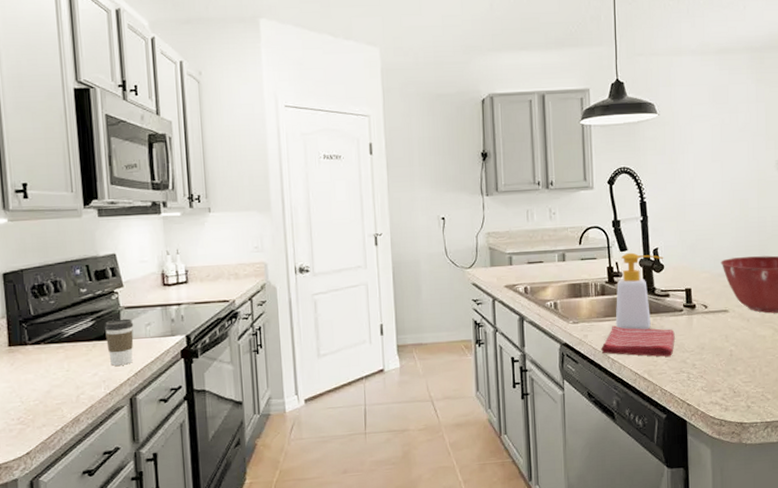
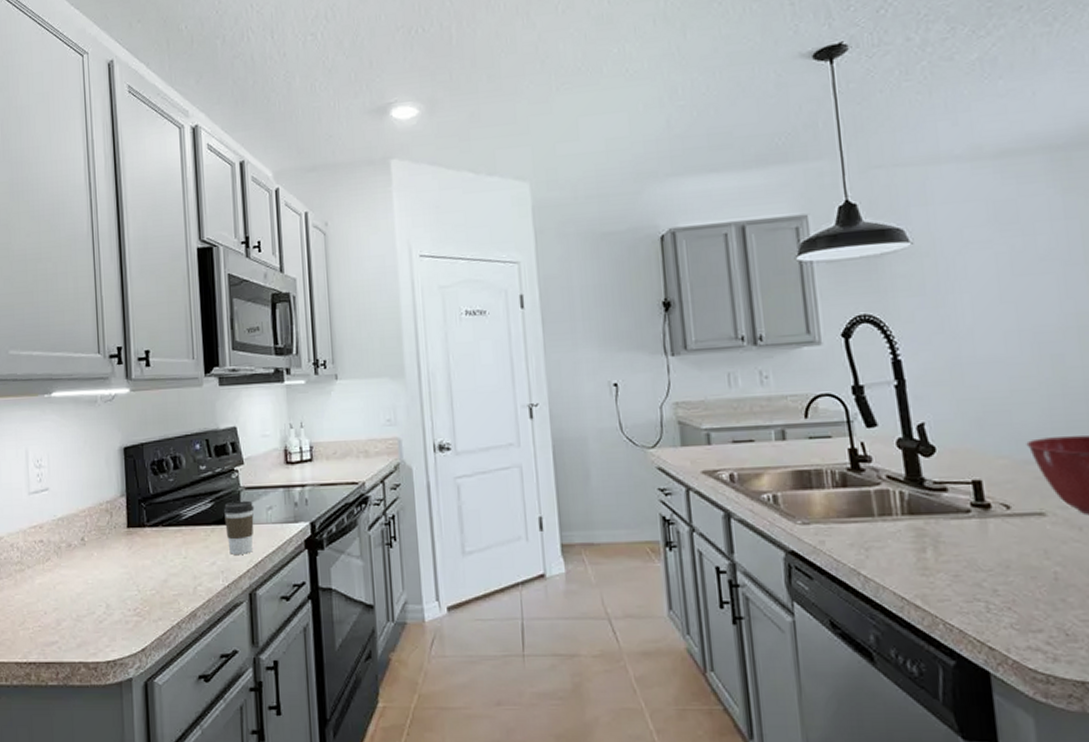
dish towel: present [601,325,675,357] -> none [846,529,962,577]
soap bottle: present [615,252,664,330] -> none [864,429,935,536]

